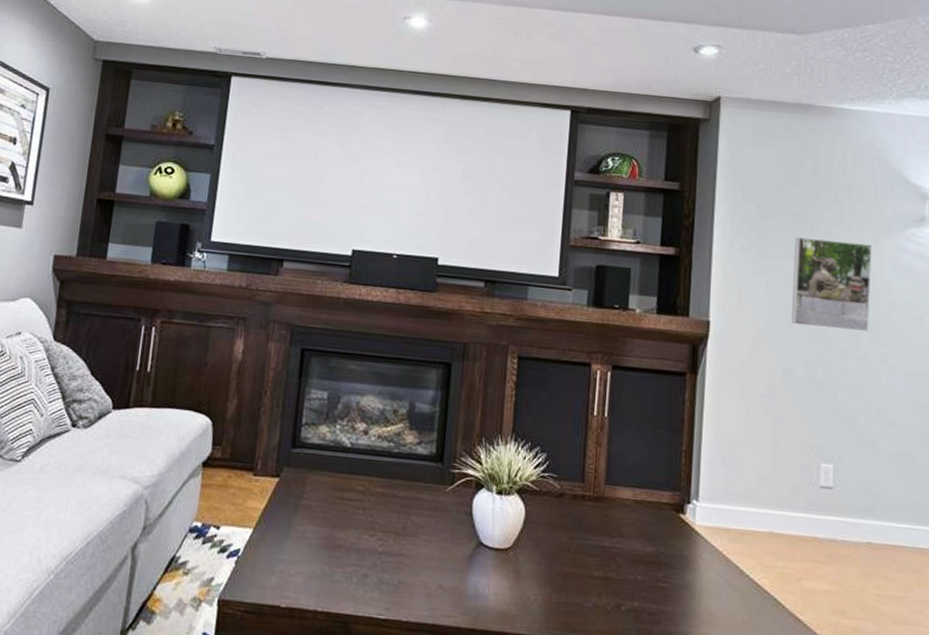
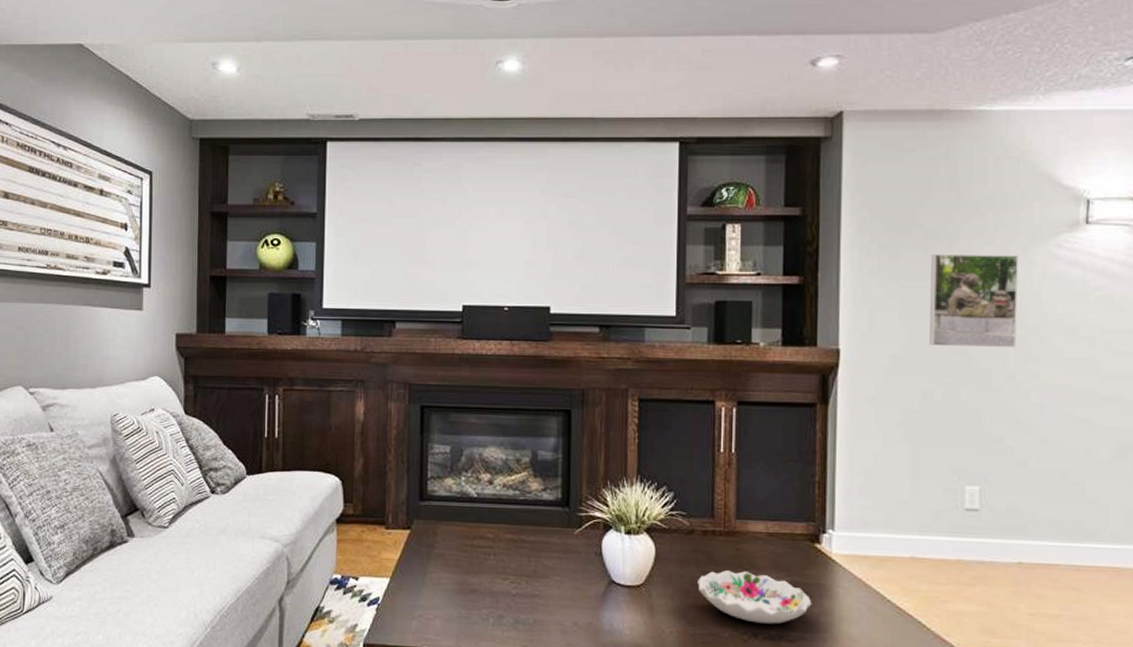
decorative bowl: none [565,537,675,596] -> present [698,570,812,624]

